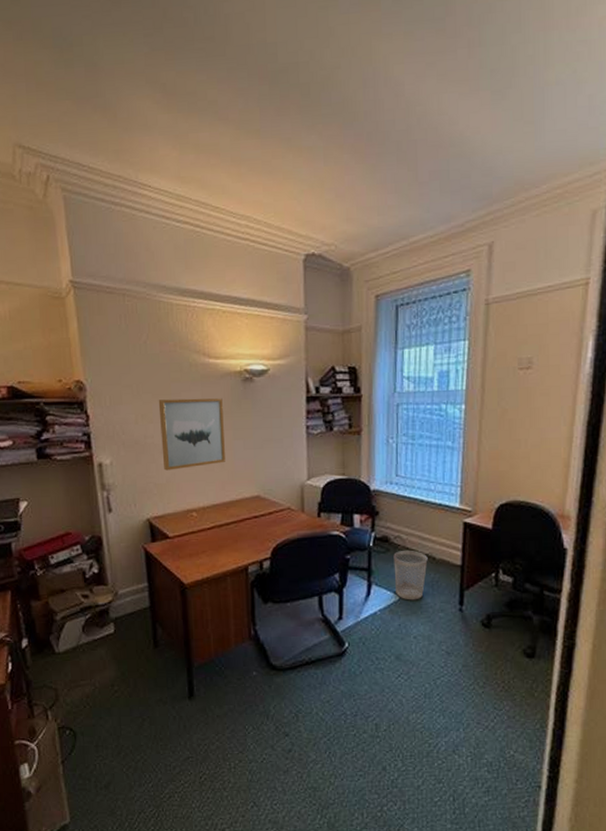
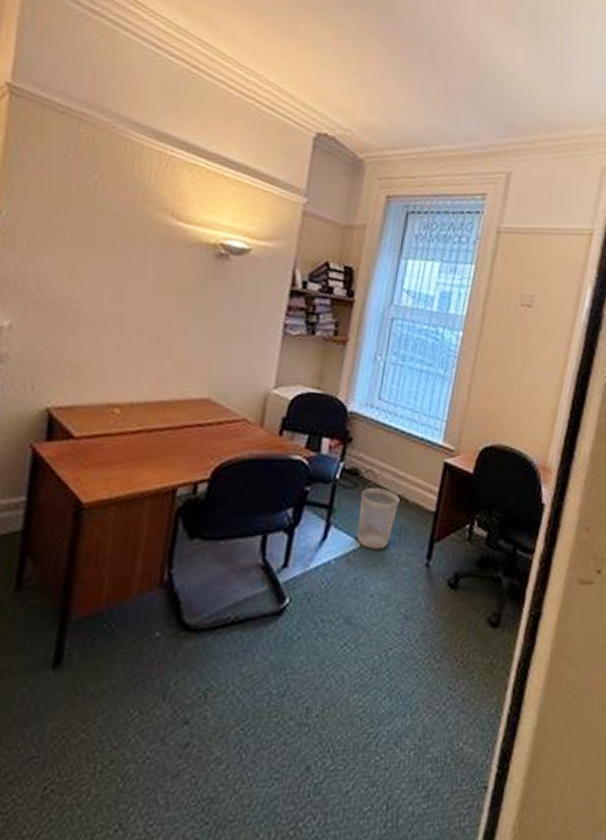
wall art: present [158,398,225,471] -> none [86,257,186,351]

